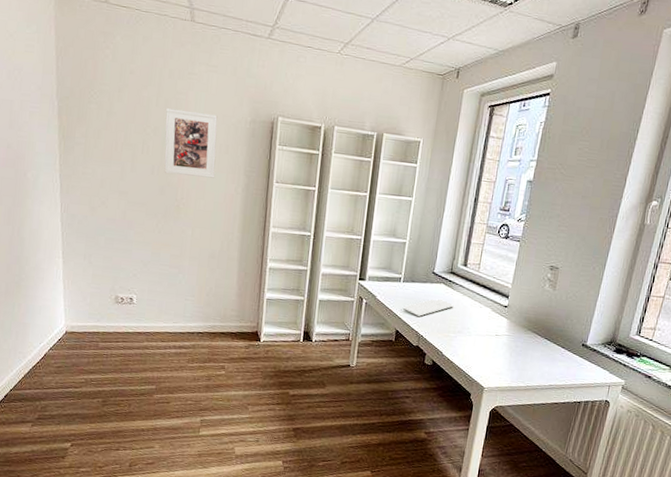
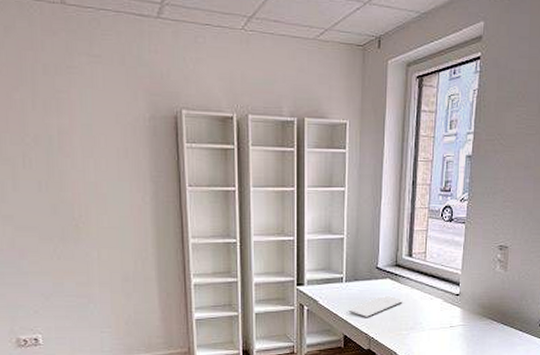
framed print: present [164,108,218,178] -> none [46,111,117,190]

